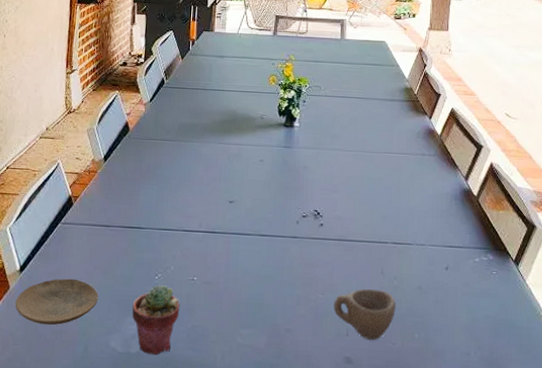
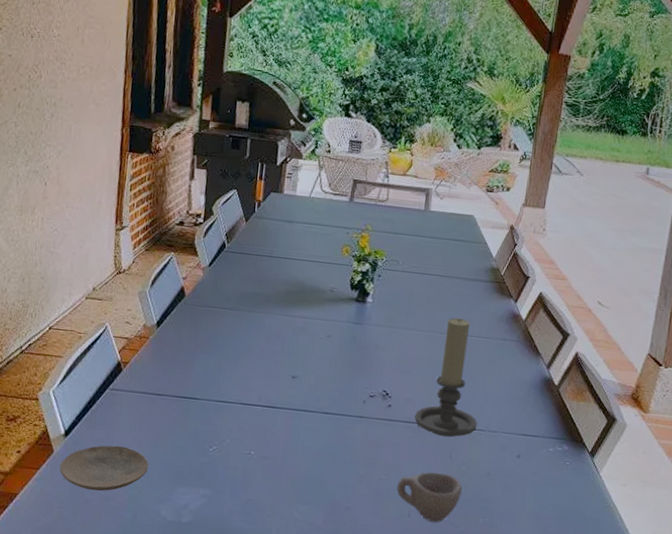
potted succulent: present [132,285,180,356] -> none [184,457,235,526]
candle holder: none [346,136,405,253] -> present [414,317,477,438]

